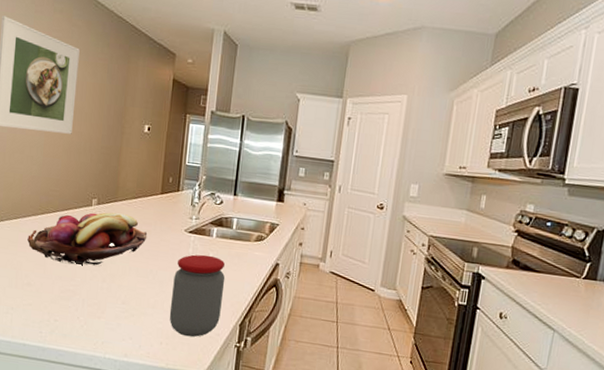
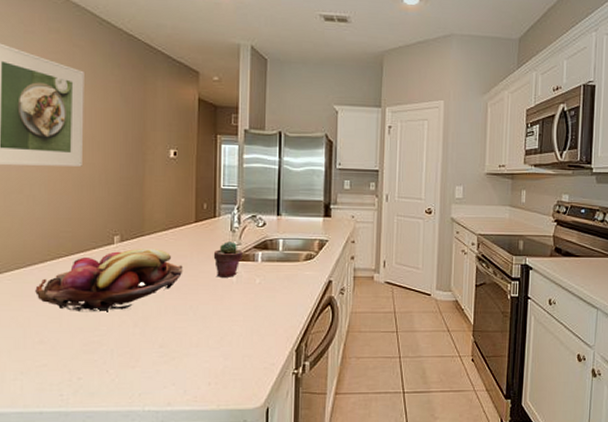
jar: present [169,254,226,337] -> none [216,281,276,372]
potted succulent: none [174,215,200,249] -> present [213,242,242,277]

